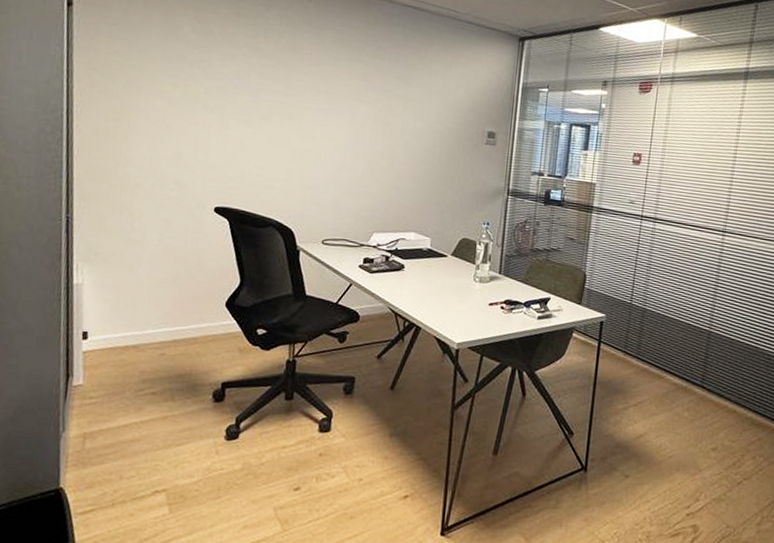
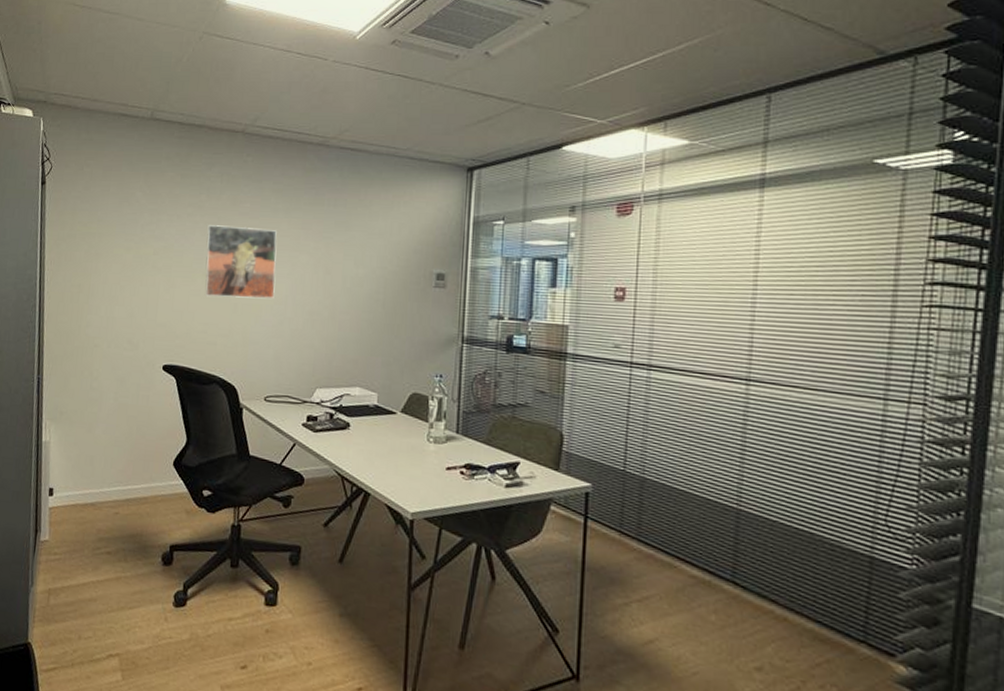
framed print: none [261,68,338,146] -> present [205,225,277,299]

